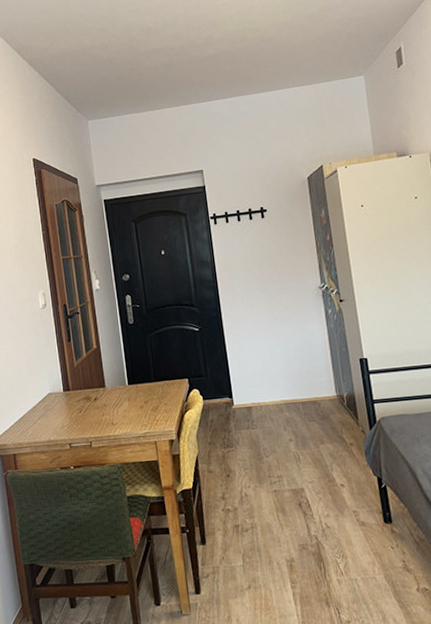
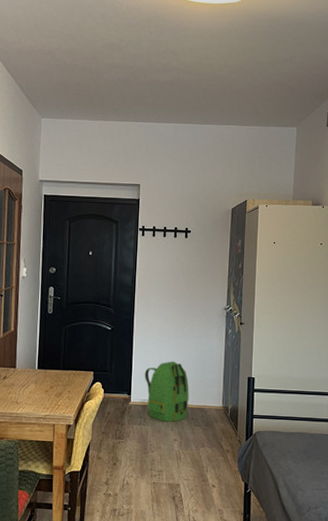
backpack: none [243,354,299,422] -> present [144,361,189,422]

